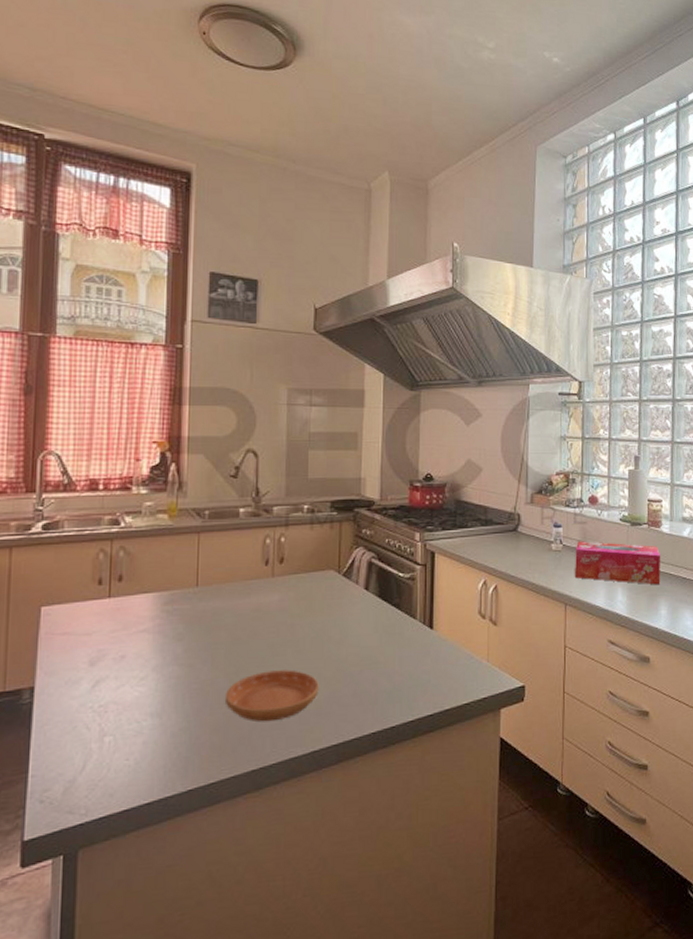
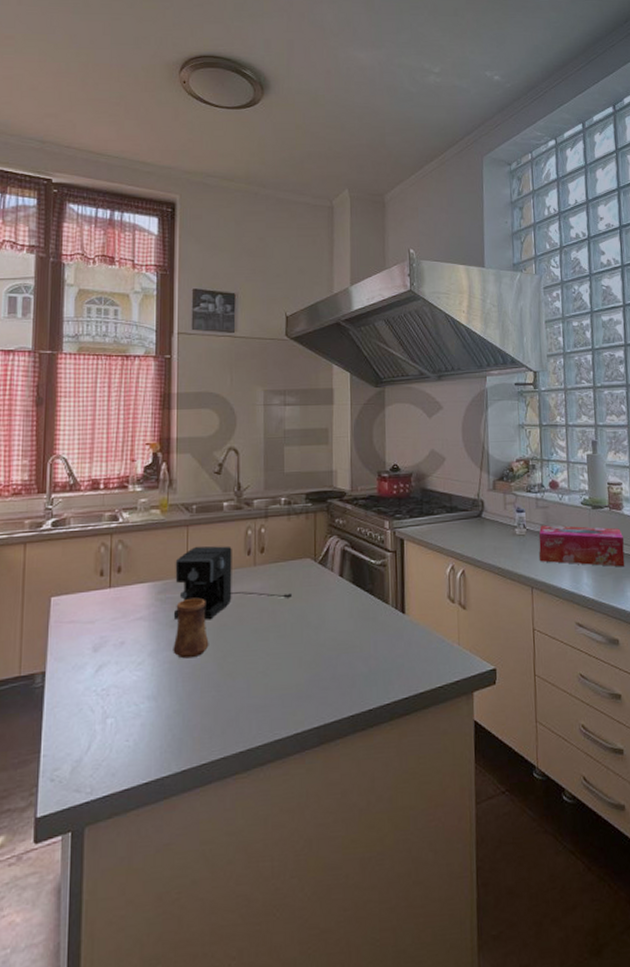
cup: none [180,609,221,674] -> present [173,598,209,659]
coffee maker: none [182,554,314,634] -> present [174,546,293,620]
saucer: present [224,670,319,722] -> none [213,654,300,705]

